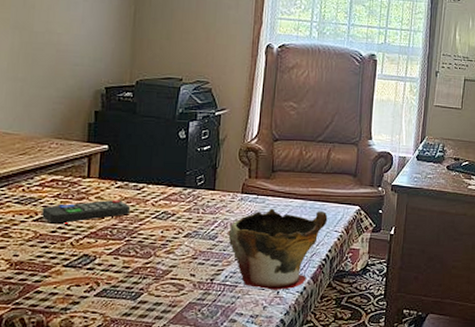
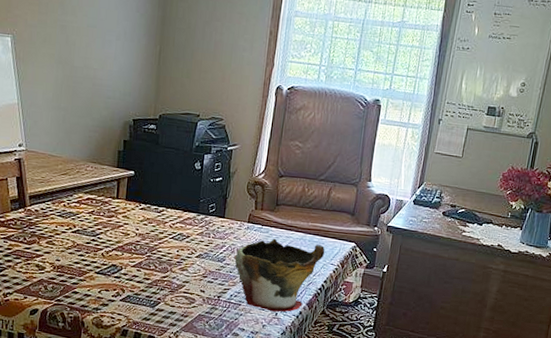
remote control: present [42,199,131,224] -> none [79,219,152,237]

